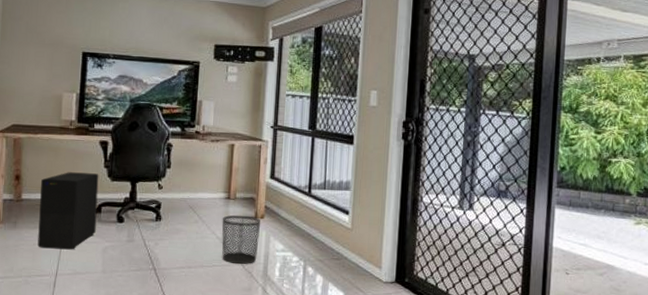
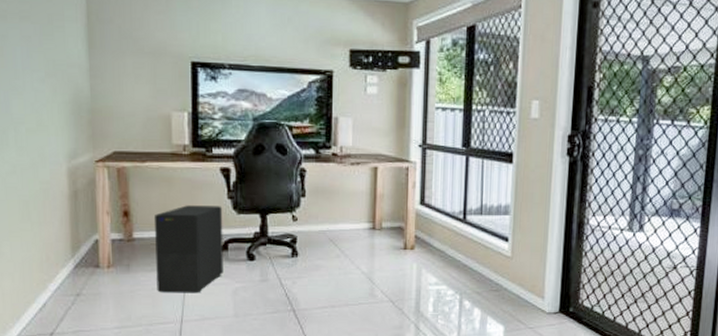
waste bin: present [222,215,261,264] -> none [367,247,411,300]

